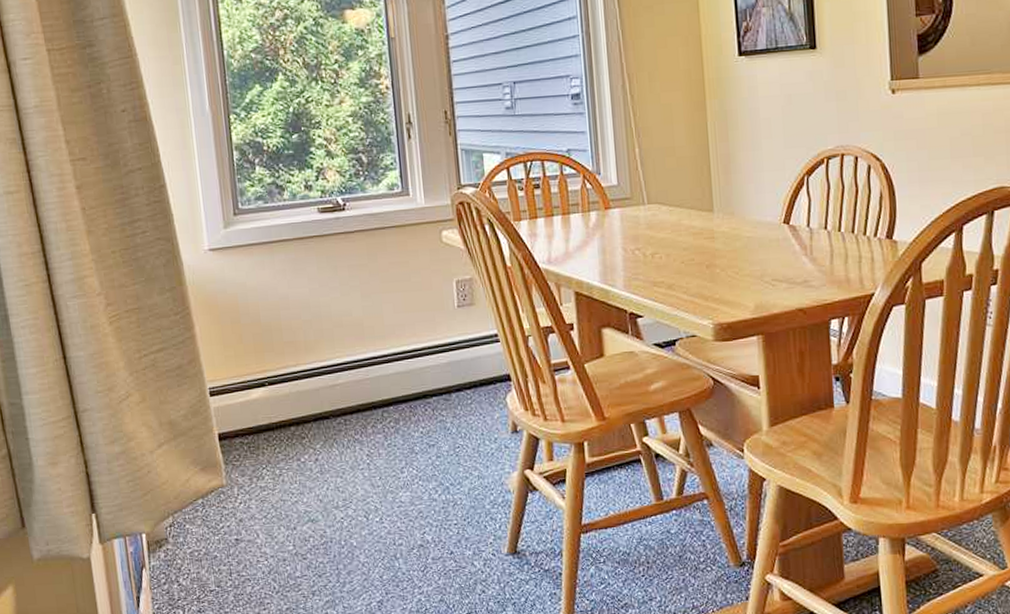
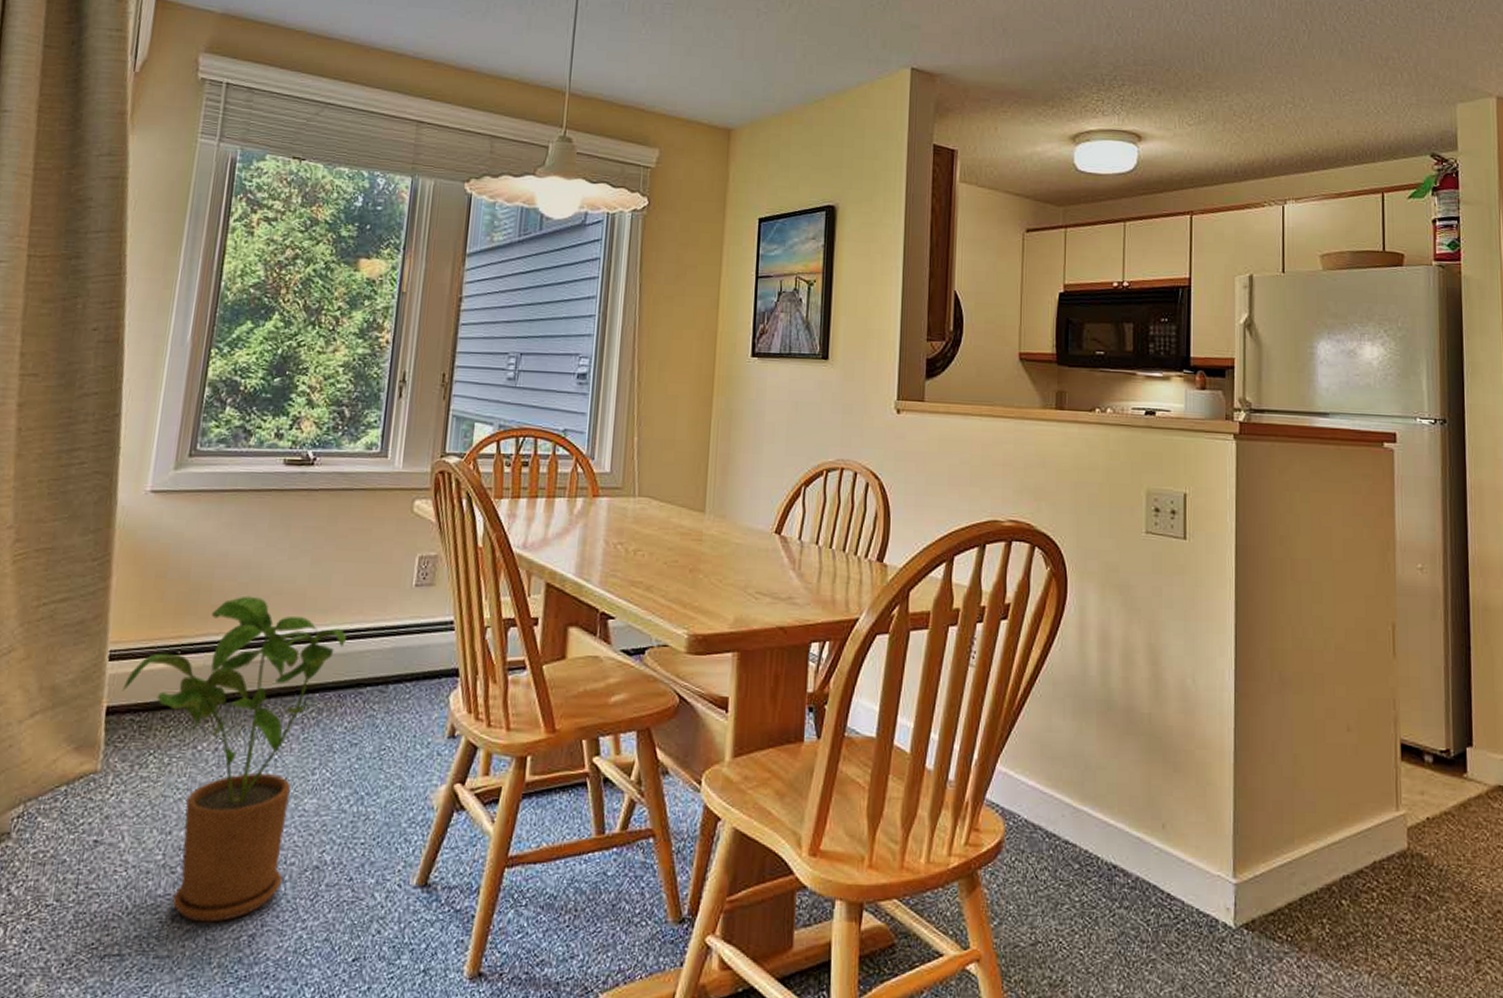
house plant: none [227,330,407,595] -> present [122,595,347,923]

